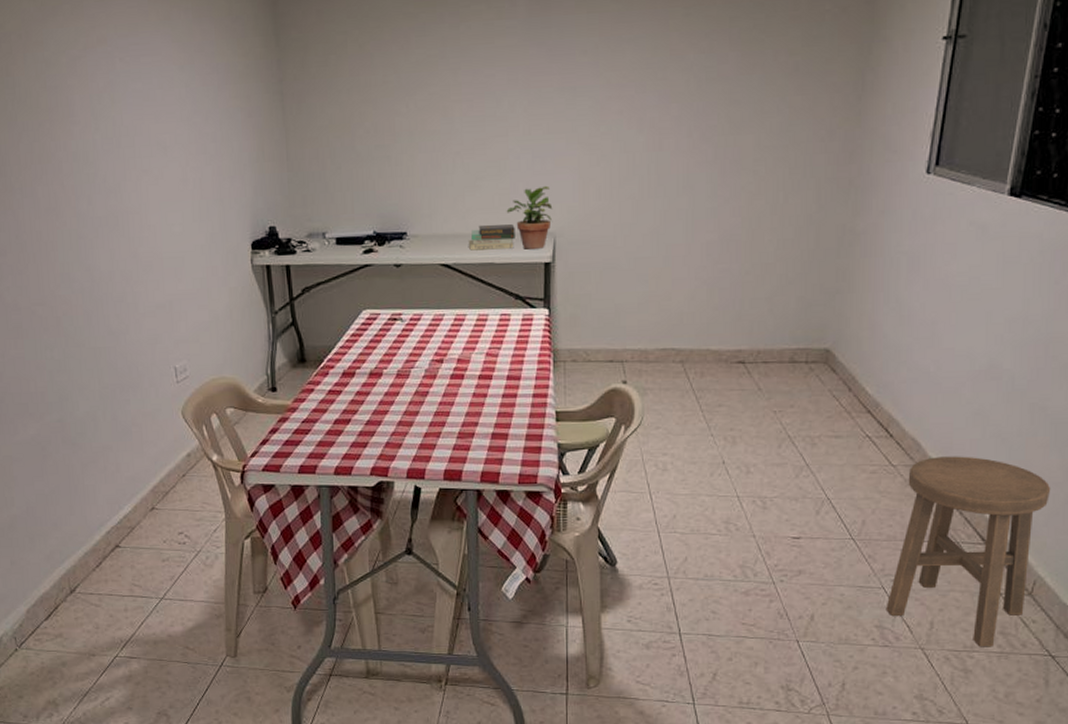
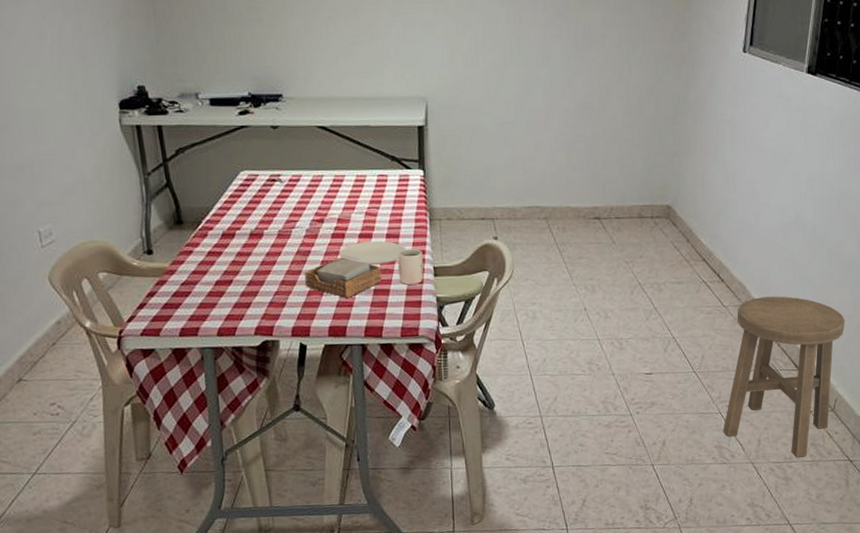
napkin holder: none [422,399,501,441] -> present [305,257,382,298]
plate: none [458,382,527,407] -> present [340,240,406,265]
books: present [468,224,515,251] -> none [343,88,389,113]
potted plant: present [506,185,553,249] -> none [379,52,424,113]
mug: none [518,391,545,429] -> present [397,248,424,285]

